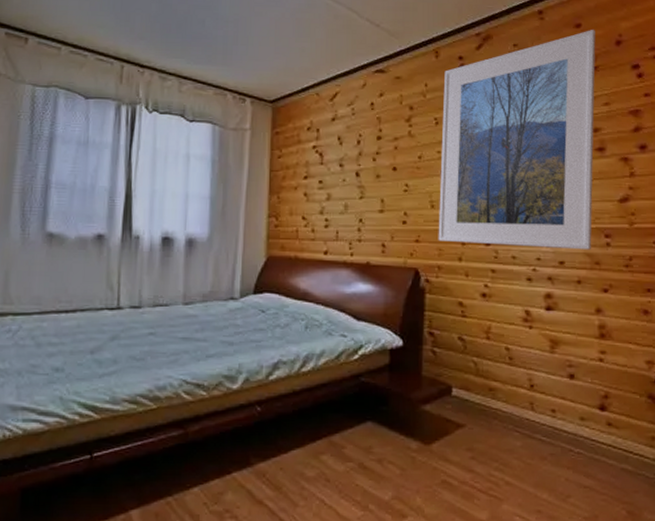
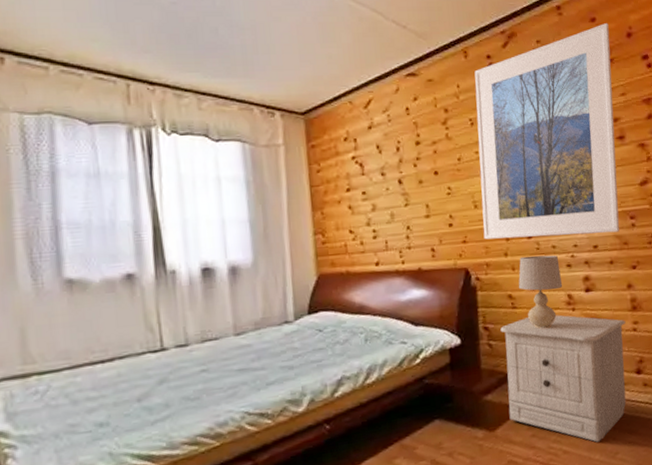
nightstand: none [447,329,591,479] -> present [500,314,626,442]
table lamp: none [470,263,521,343] -> present [518,255,563,329]

